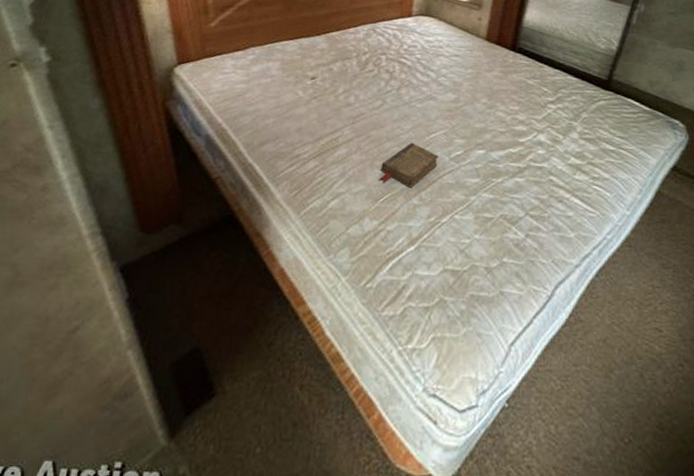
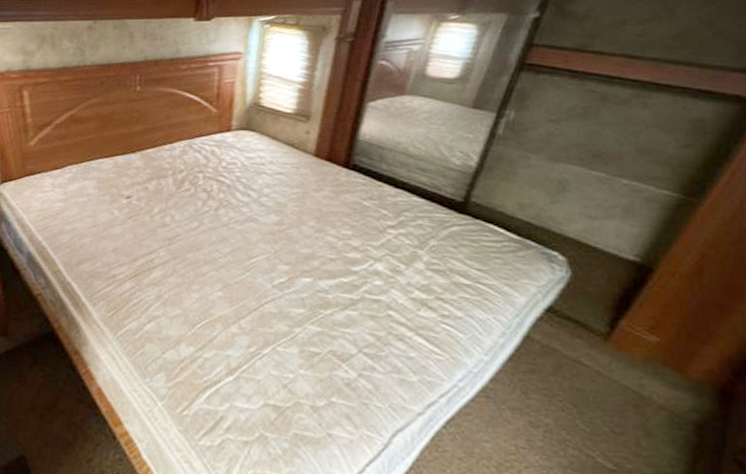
book: present [378,142,438,188] -> none [195,266,260,315]

